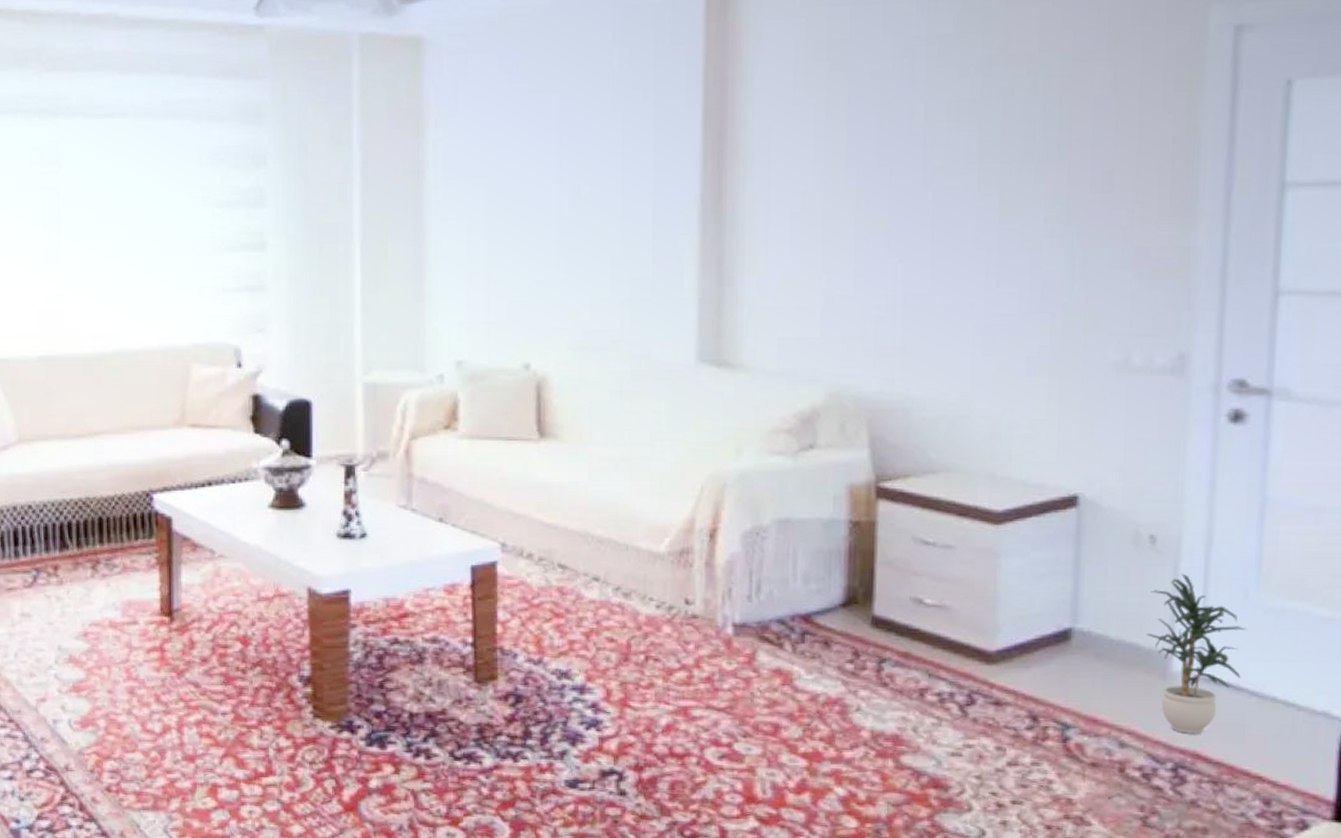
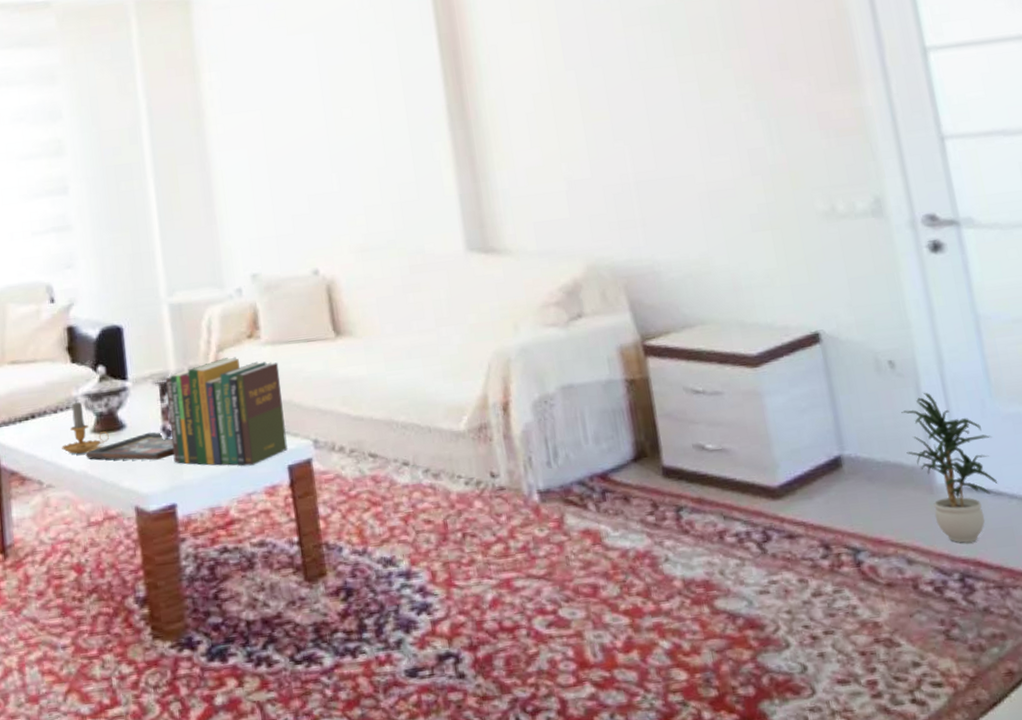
candle: none [237,473,287,527] -> present [62,400,109,454]
decorative tray: none [262,514,353,543] -> present [86,432,174,461]
books: none [351,447,474,561] -> present [165,357,288,467]

